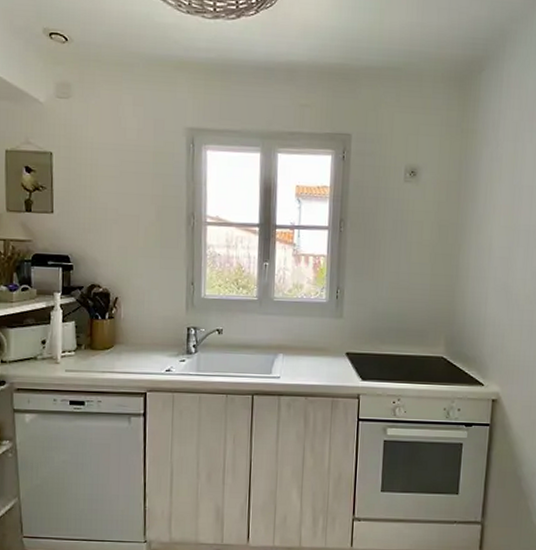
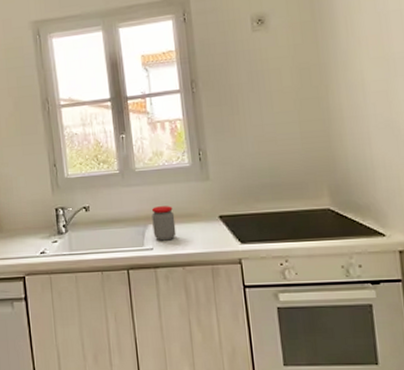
jar: none [282,337,305,371] -> present [151,206,177,241]

